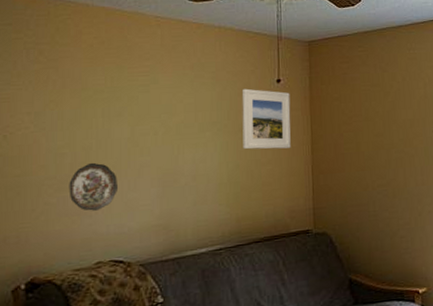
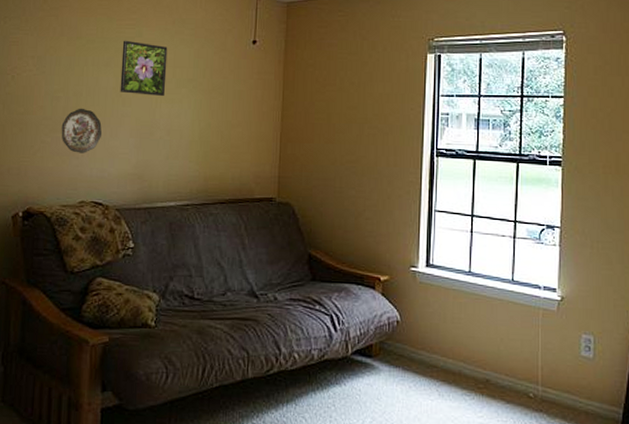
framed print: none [136,88,188,143] -> present [120,40,168,96]
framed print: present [242,88,291,150] -> none [215,47,265,112]

